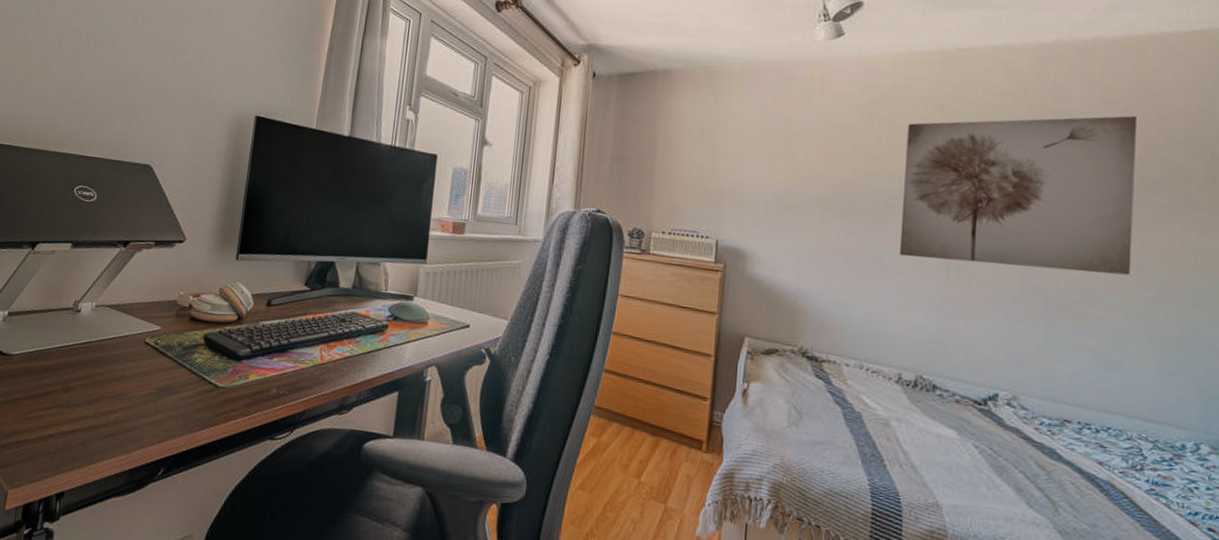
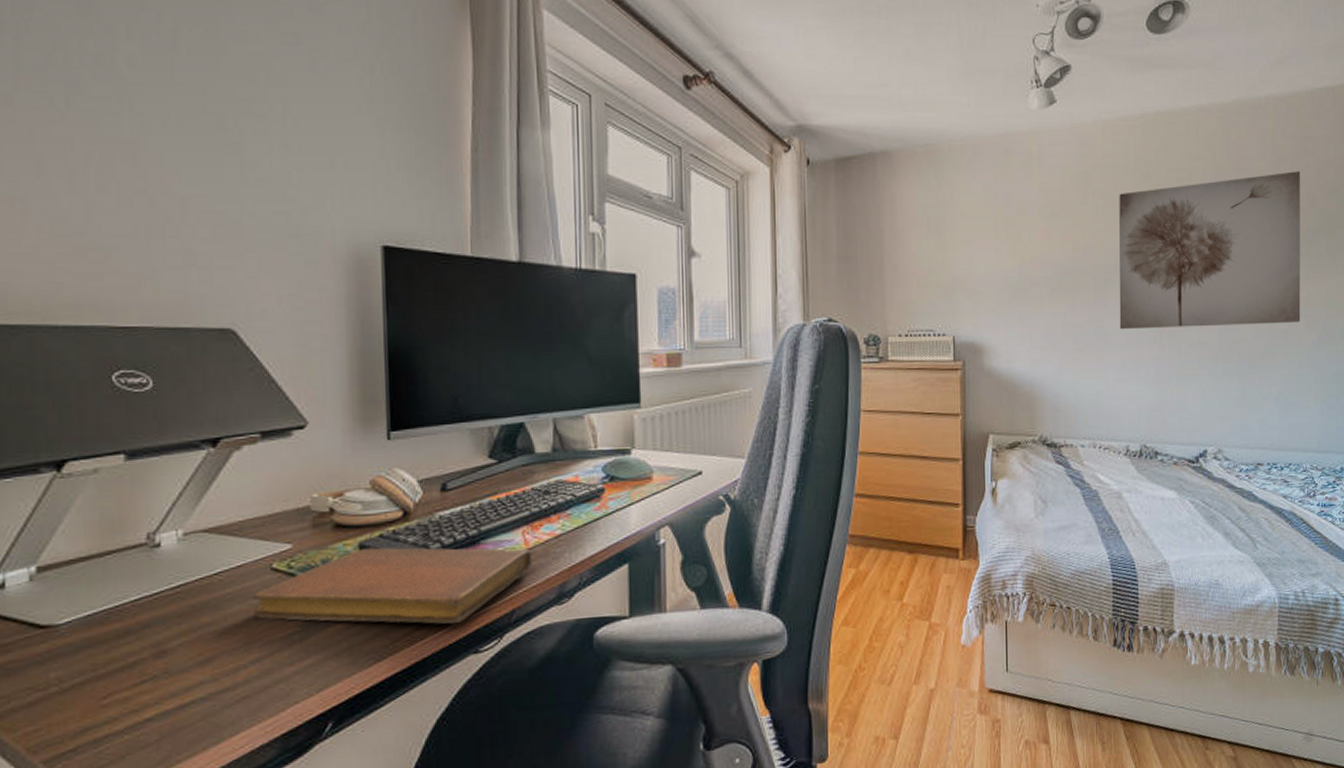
notebook: none [127,339,325,412] -> present [253,547,532,624]

